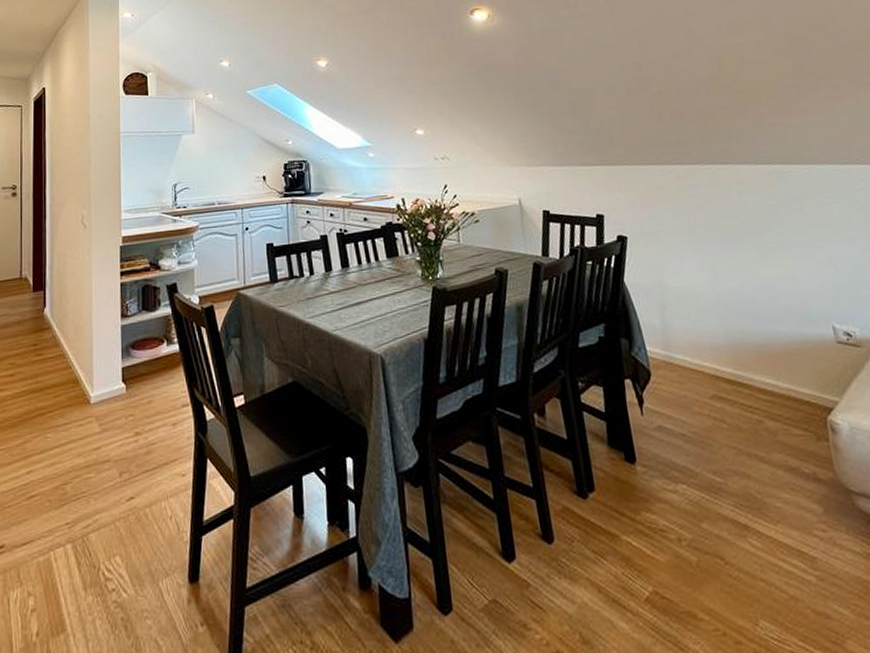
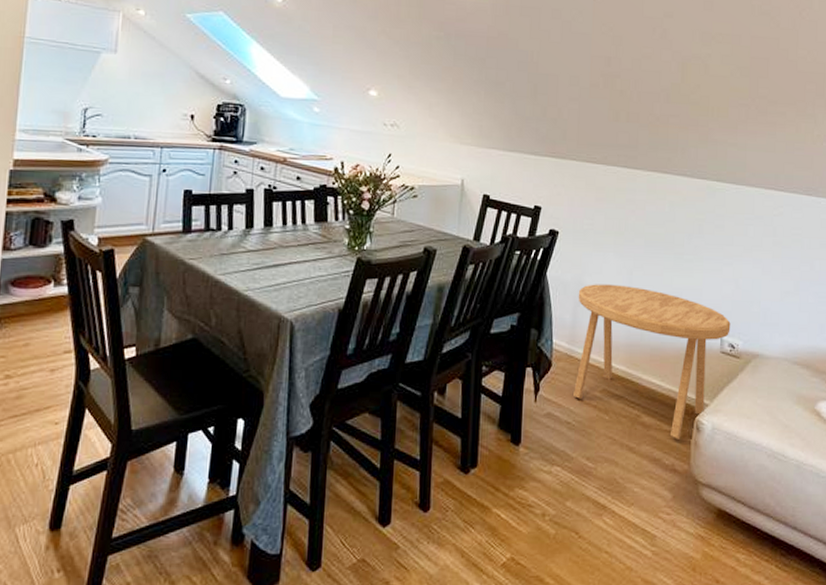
side table: none [661,282,842,444] -> present [573,284,731,439]

